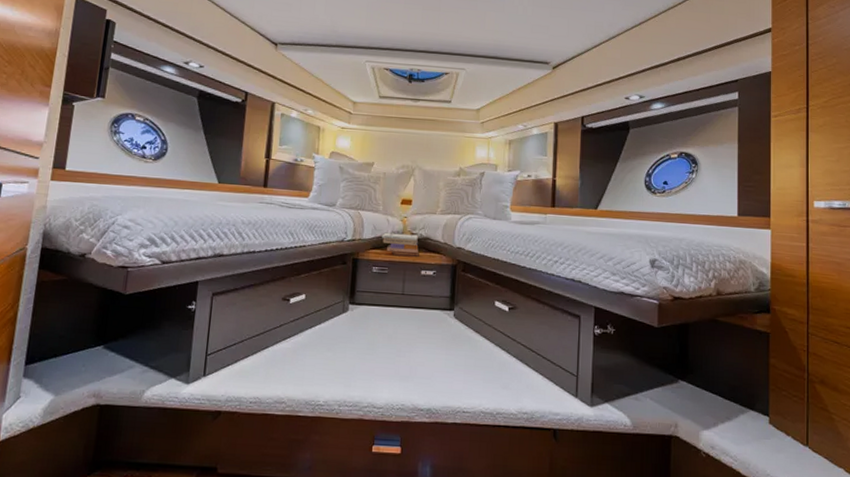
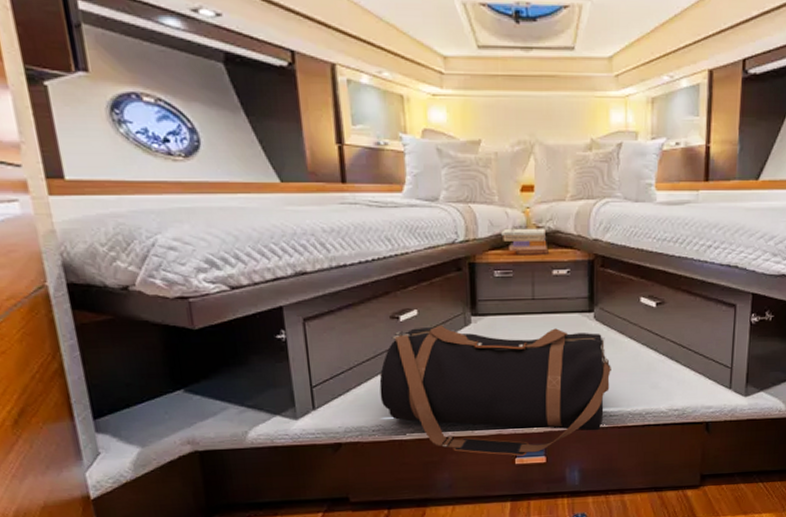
duffel bag: none [262,309,467,444] -> present [379,324,611,456]

